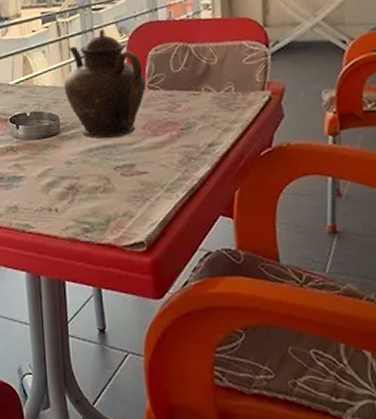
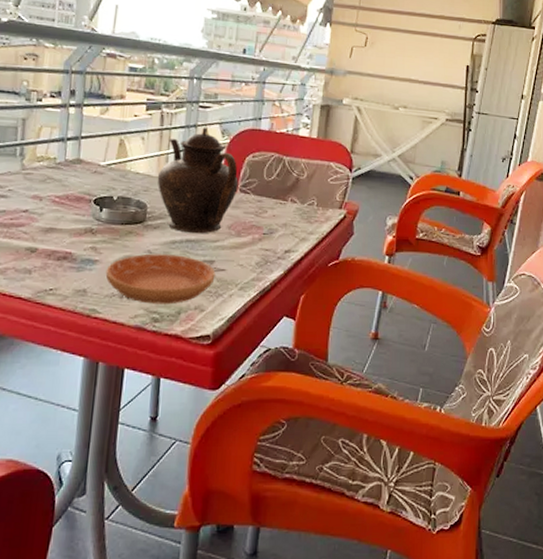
saucer: none [32,162,139,215] -> present [105,253,216,304]

